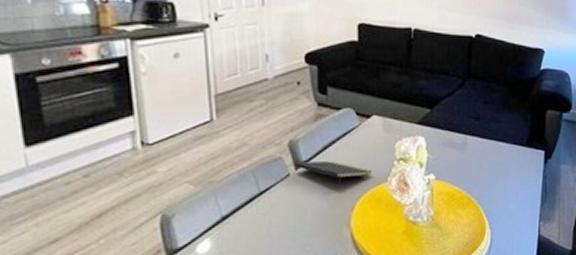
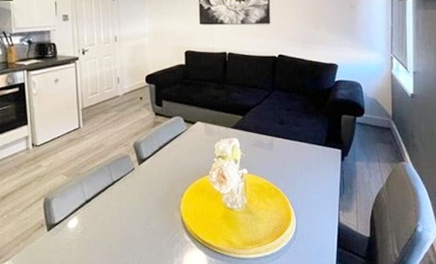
notepad: present [294,161,372,187] -> none [138,158,197,179]

